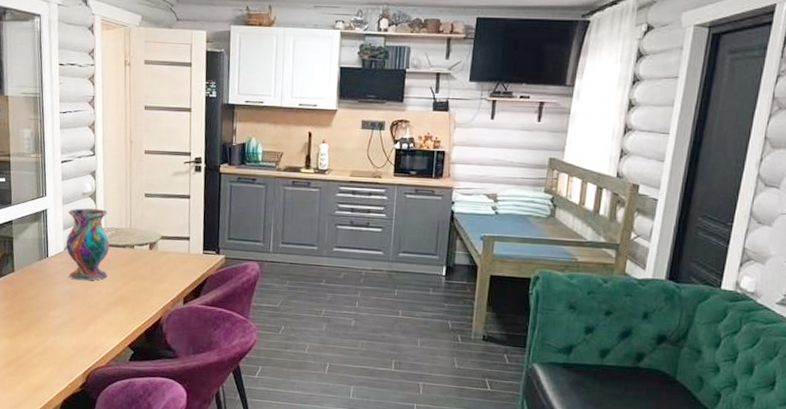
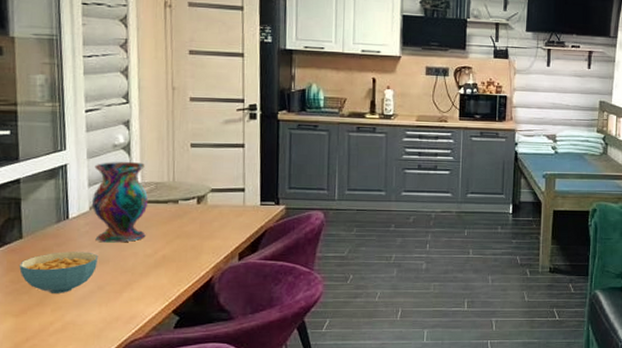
cereal bowl: none [12,285,71,322] -> present [19,251,99,293]

